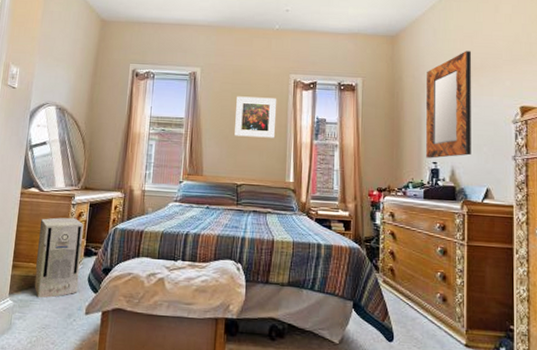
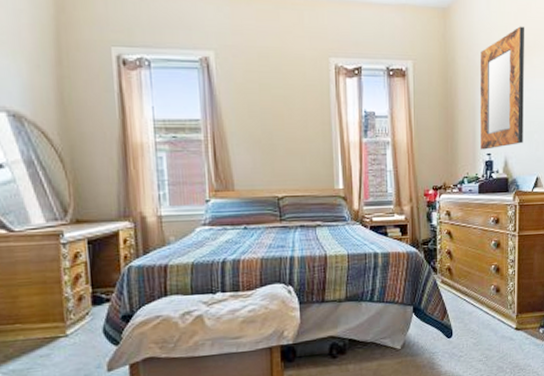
air purifier: present [34,217,84,299] -> none [19,261,92,364]
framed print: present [234,96,277,138] -> none [266,88,319,139]

